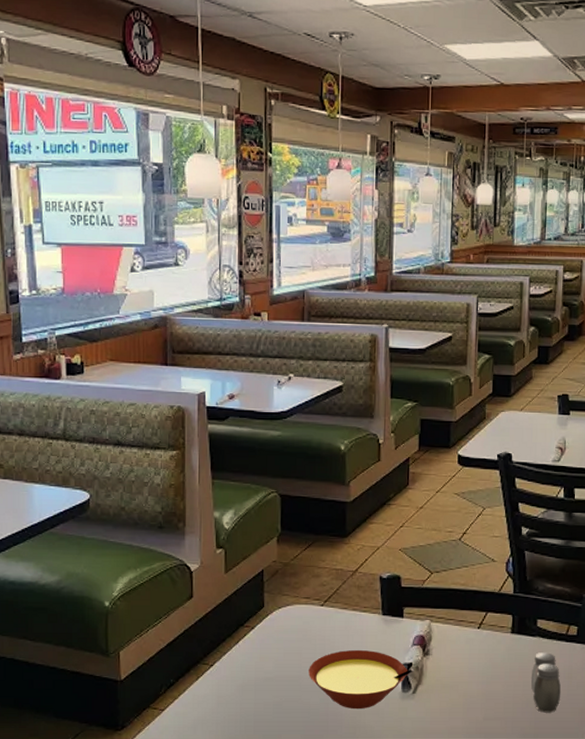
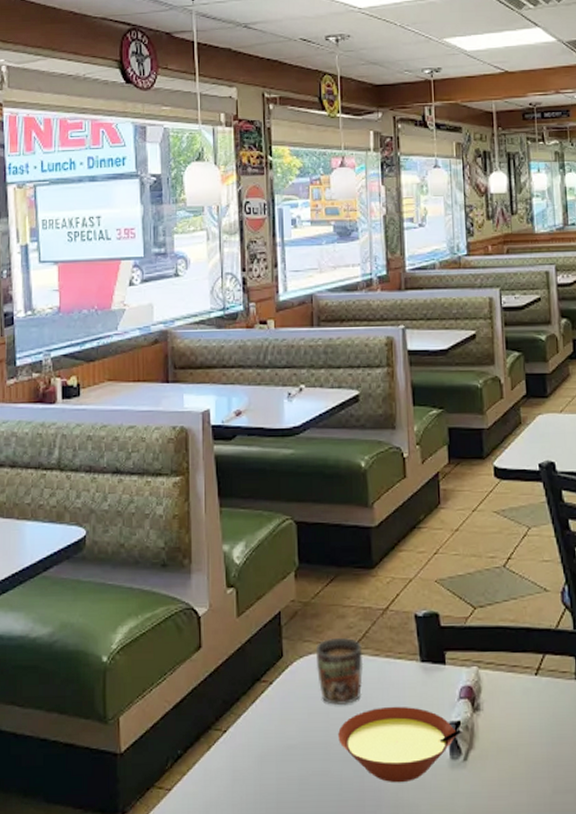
mug: none [292,593,334,648] -> present [315,637,364,706]

